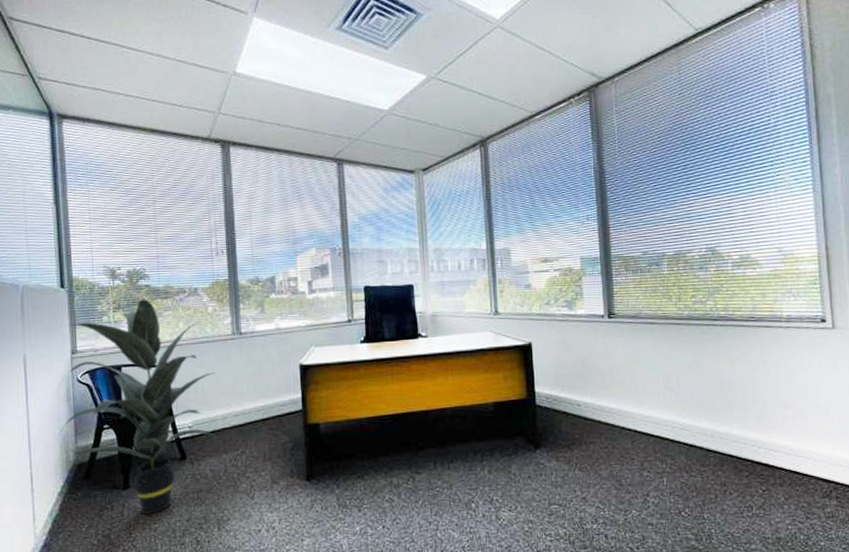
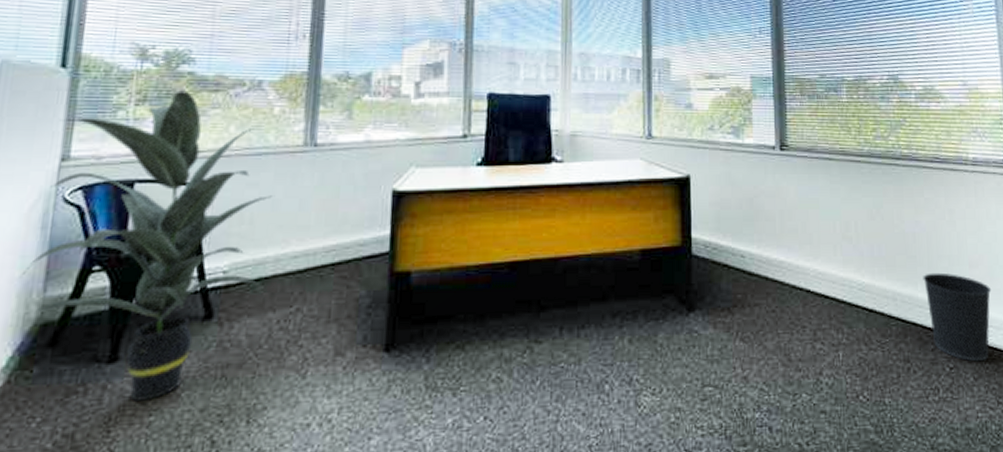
wastebasket: none [738,413,803,485] -> present [923,272,992,362]

